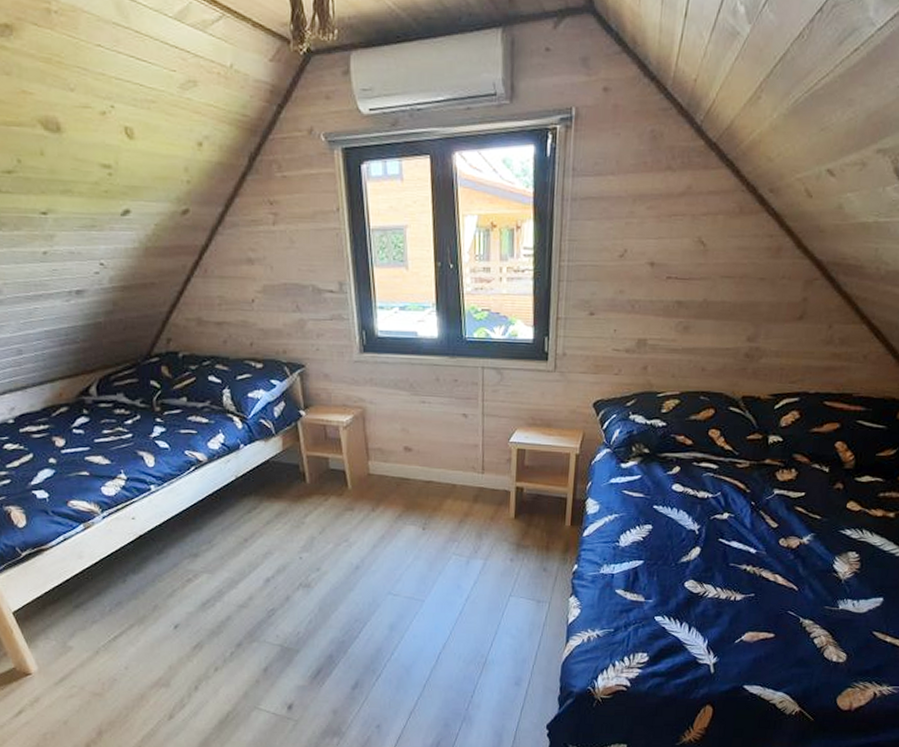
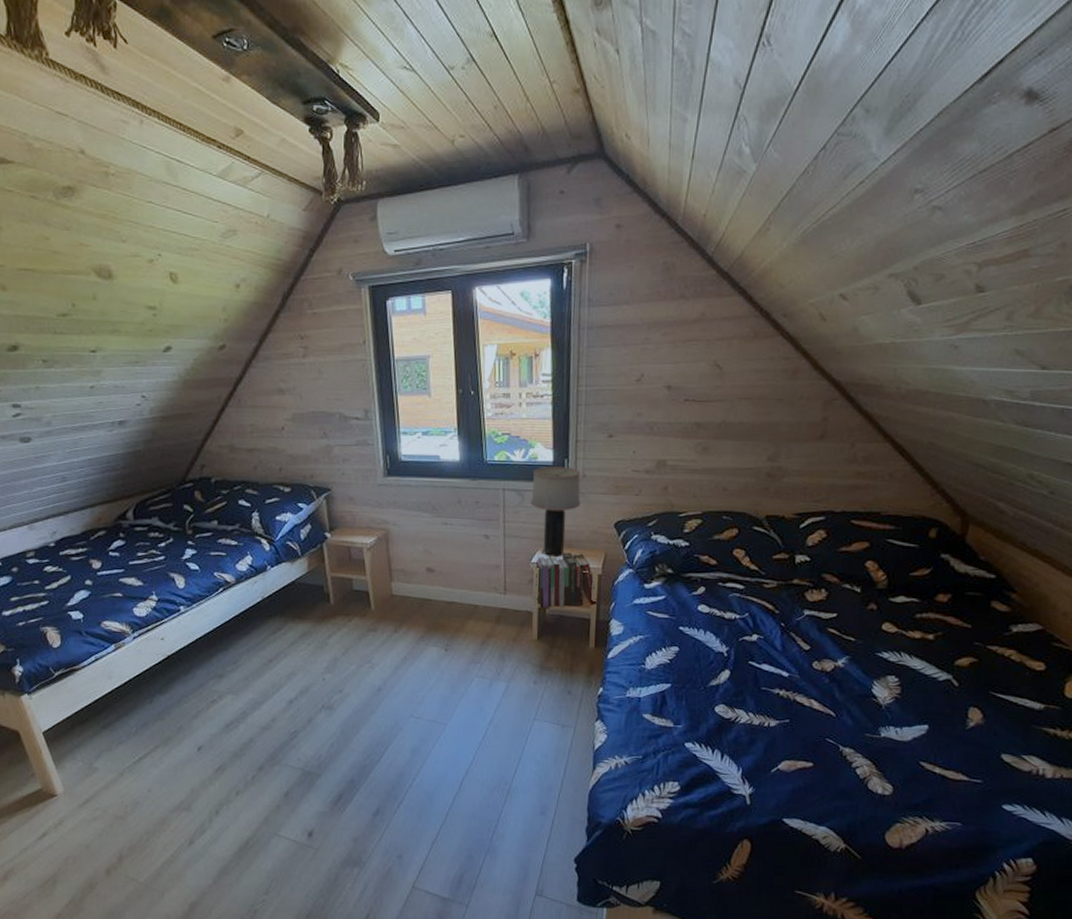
table lamp: none [510,344,561,436] -> present [531,466,581,556]
books: none [513,432,575,487] -> present [536,552,598,608]

